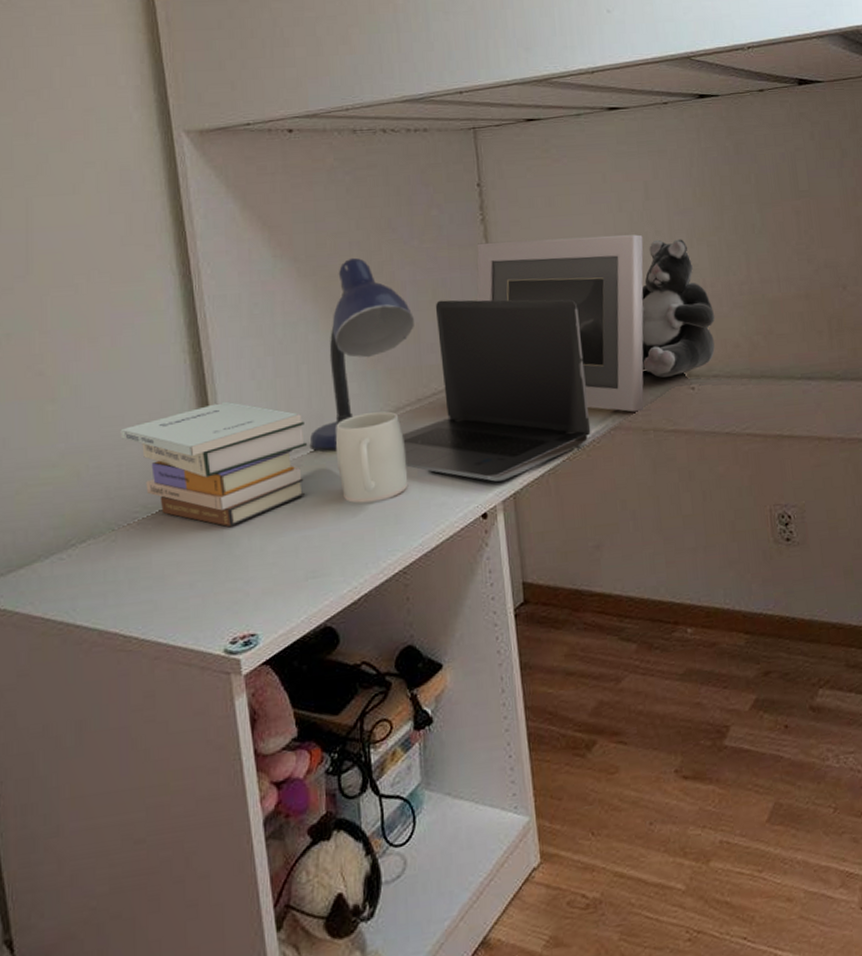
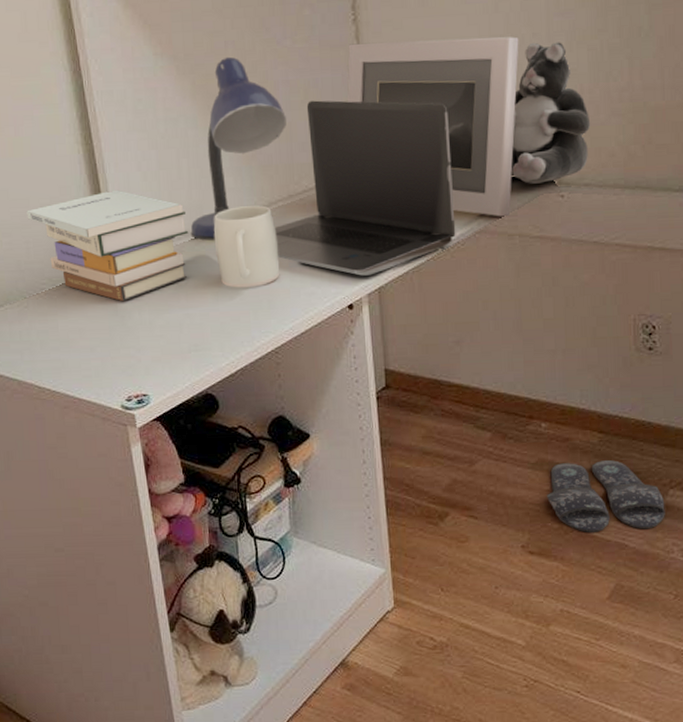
slippers: none [698,662,817,747] -> present [547,460,665,532]

